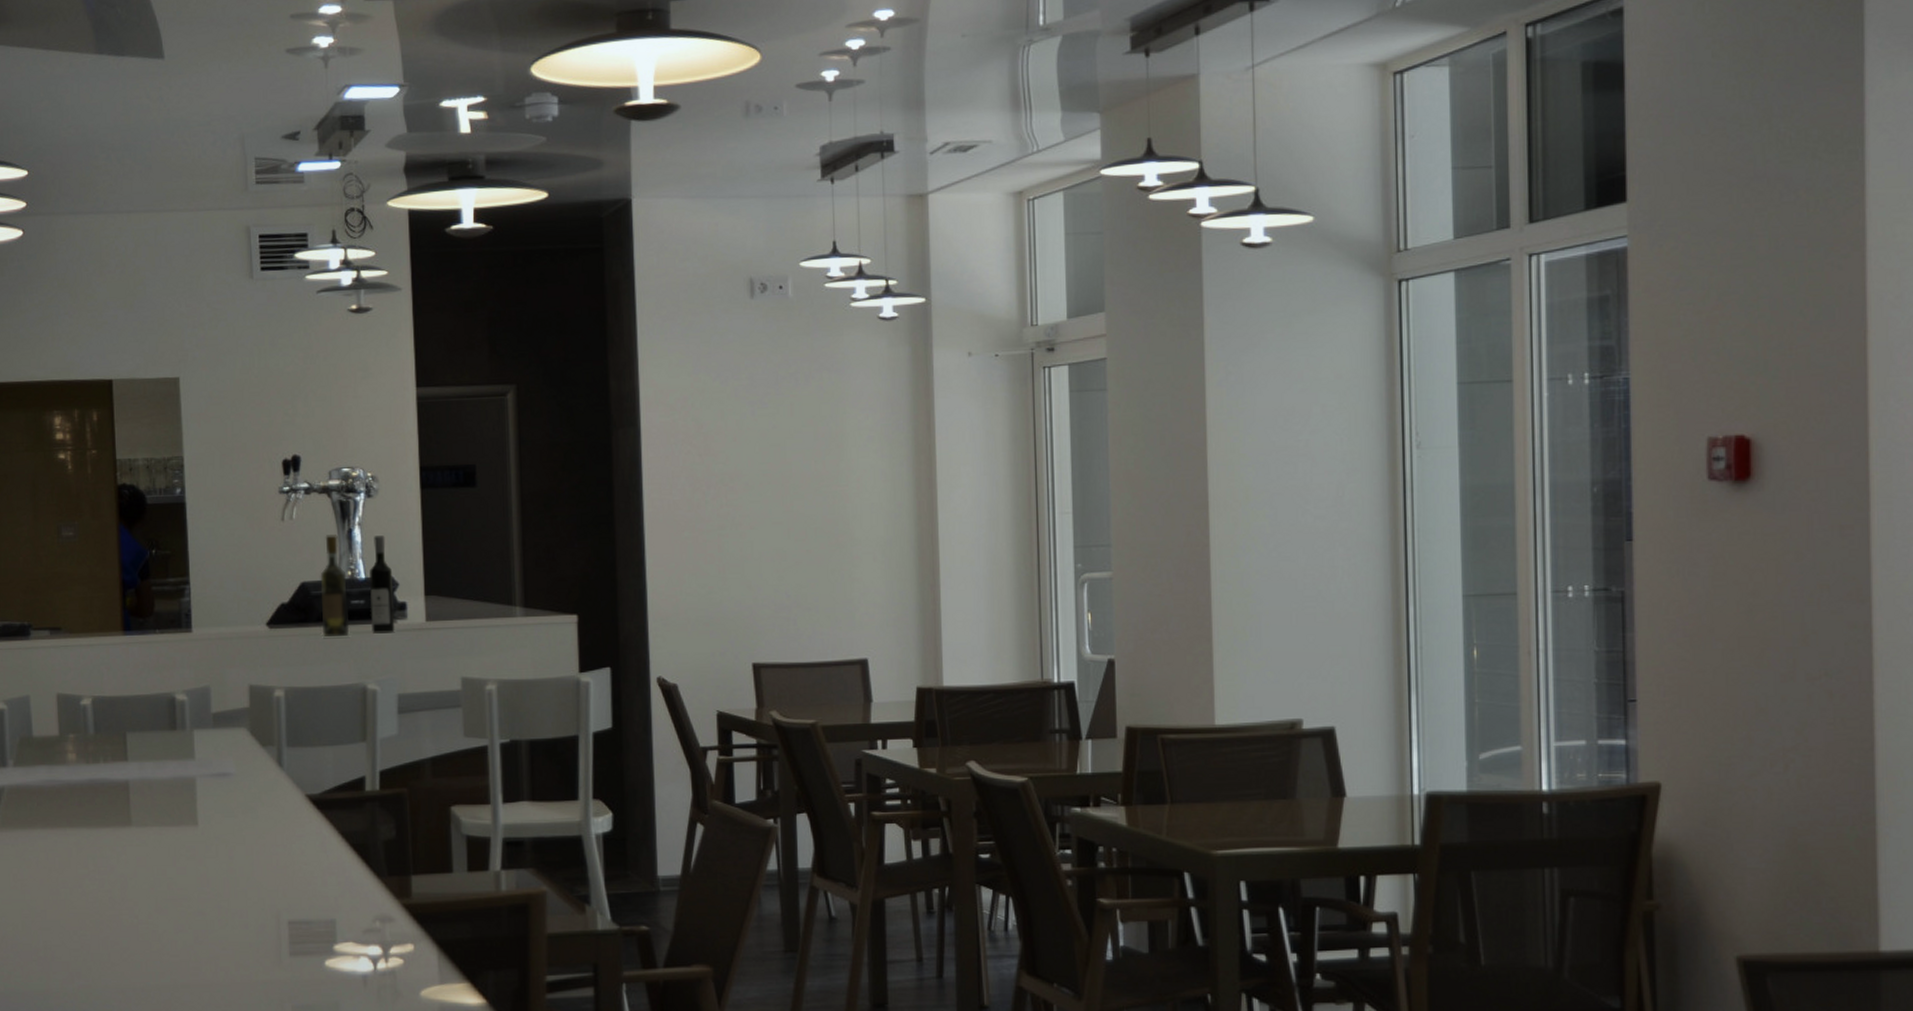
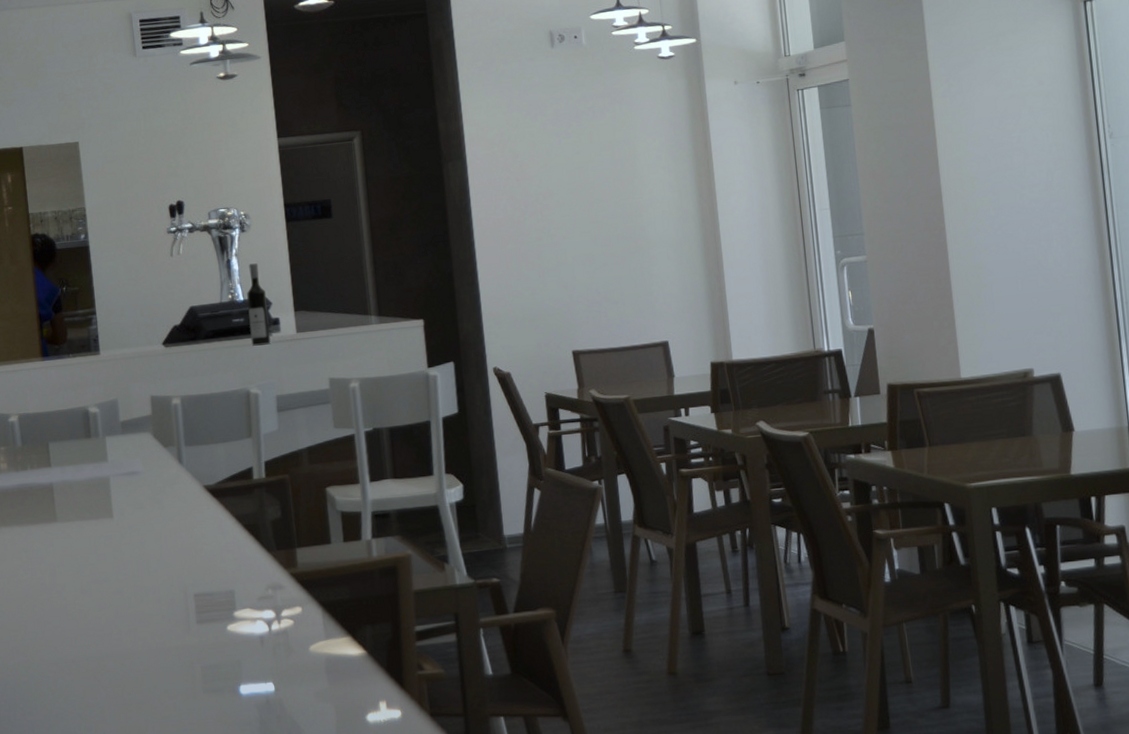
bottle: present [320,535,350,638] -> none [205,265,233,352]

